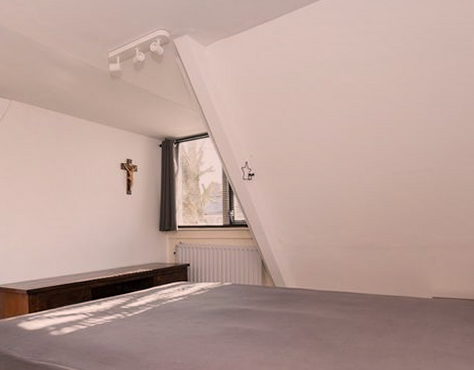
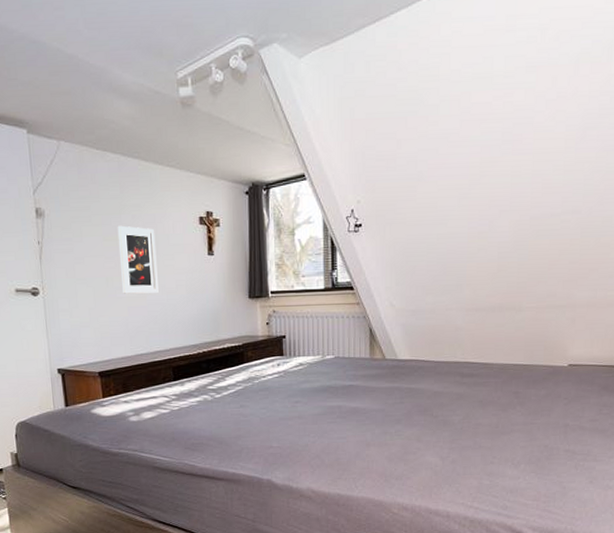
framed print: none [52,168,84,224] -> present [117,225,159,294]

